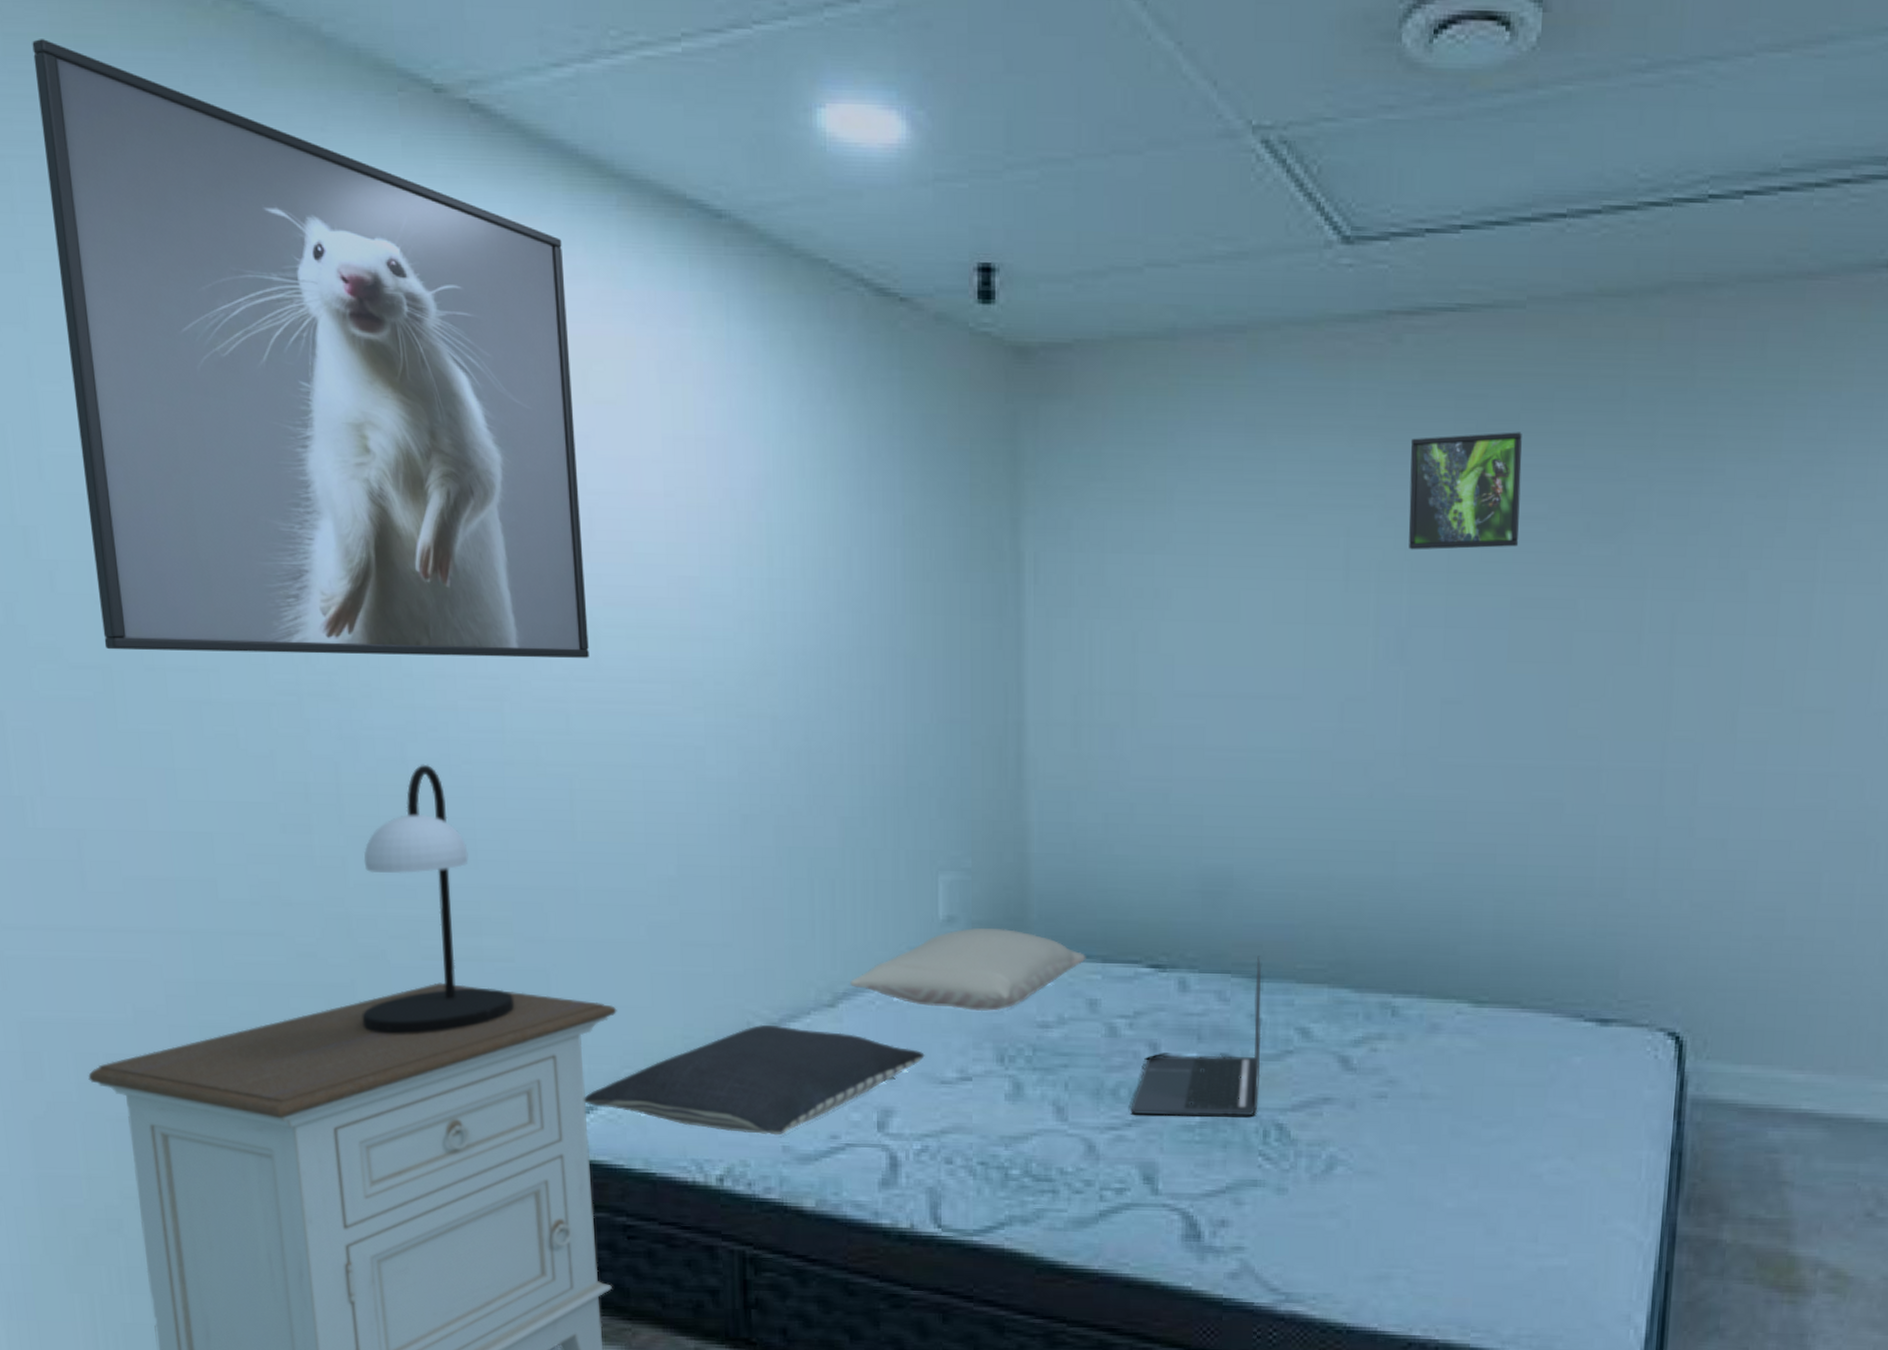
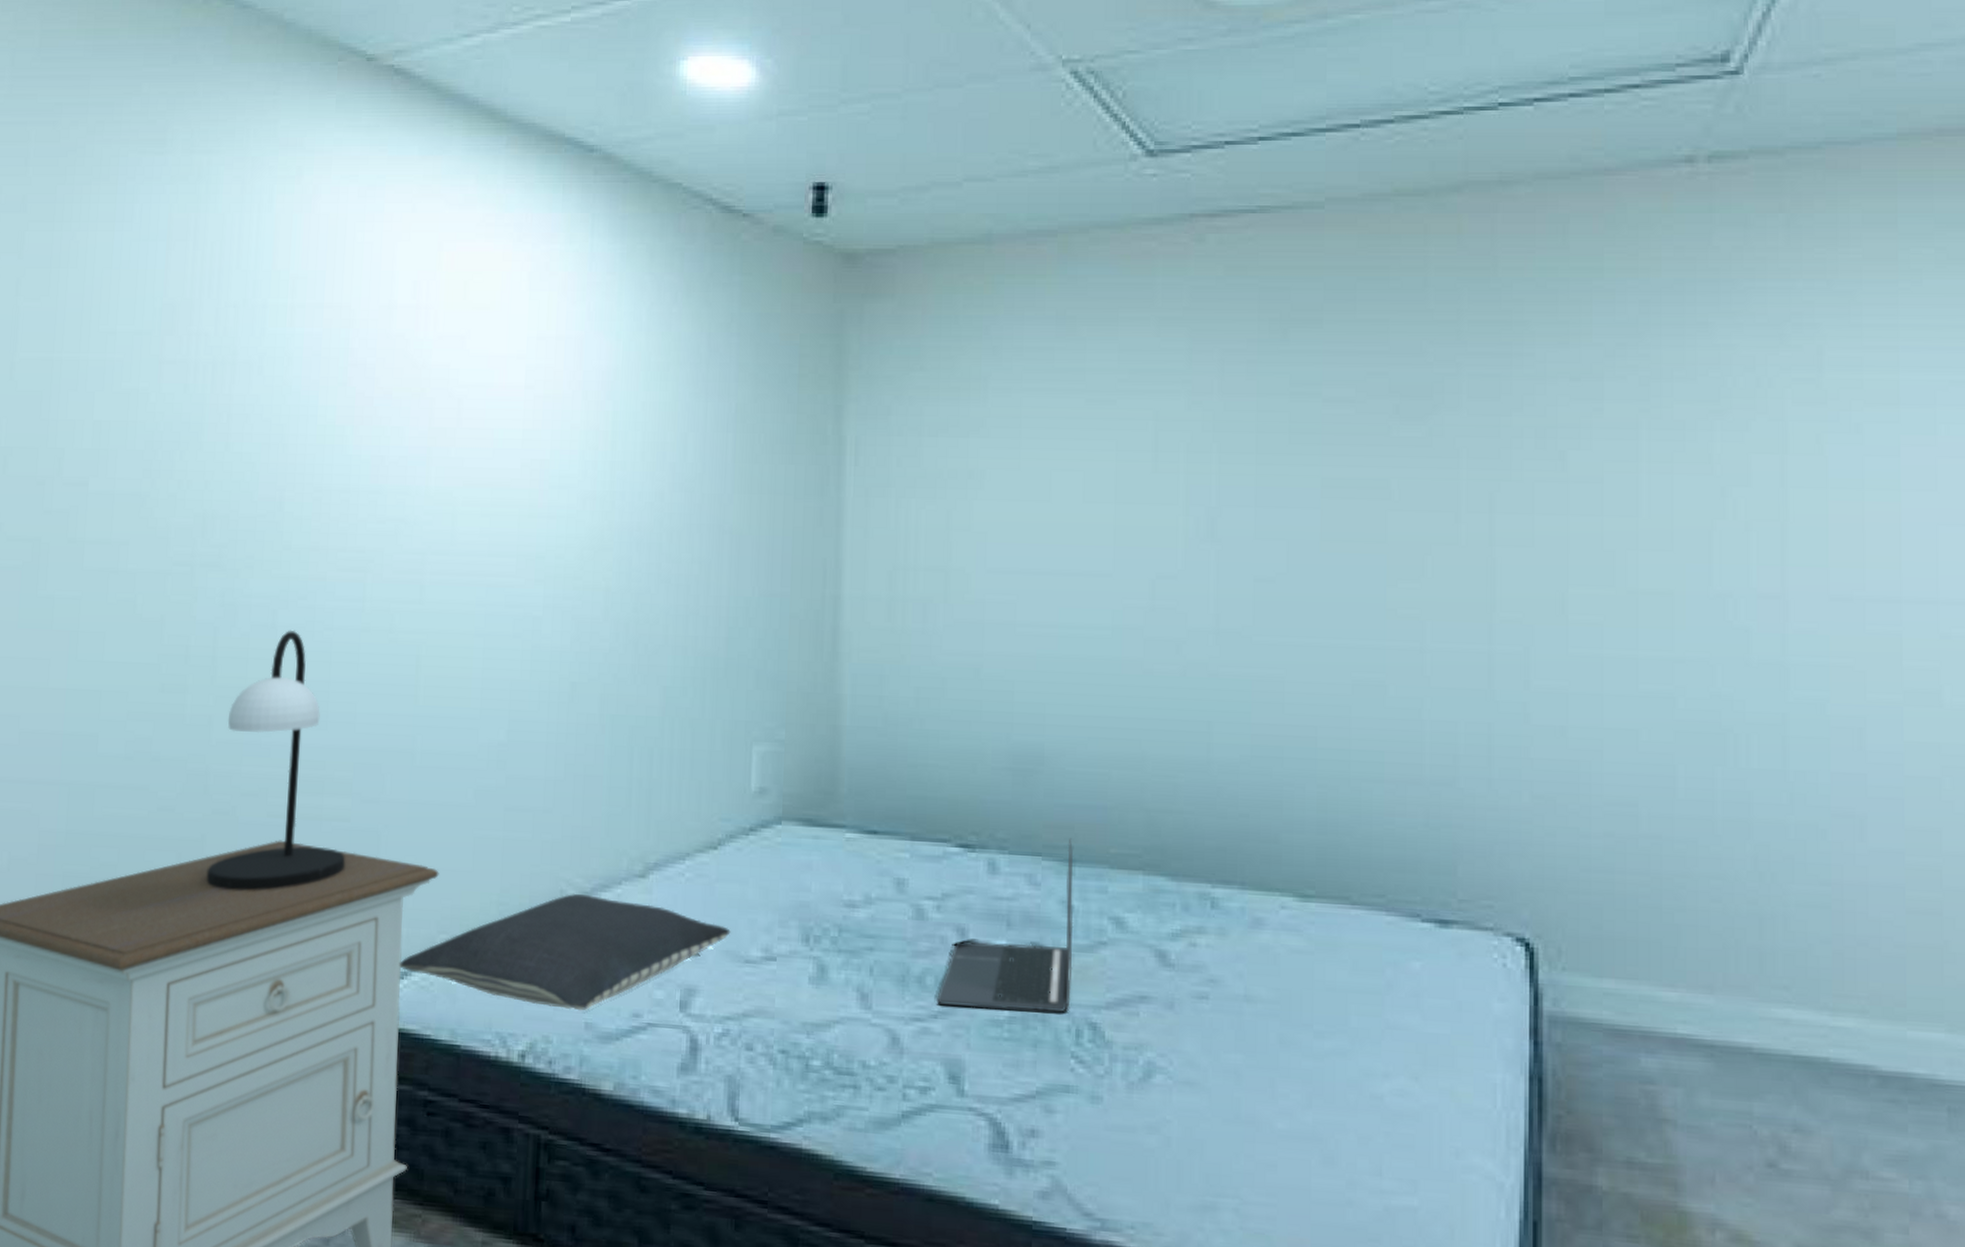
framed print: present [32,39,589,658] -> none [38,33,458,534]
pillow: present [850,927,1086,1011] -> none [662,800,895,888]
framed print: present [1408,432,1522,550] -> none [1216,321,1327,433]

